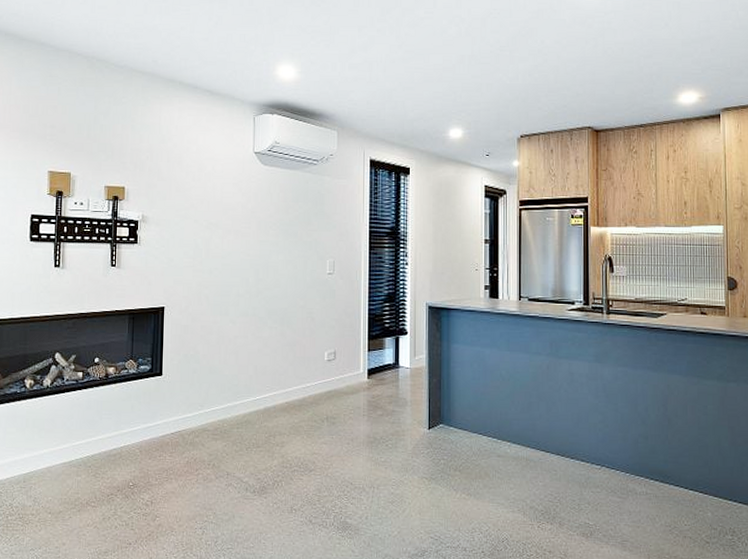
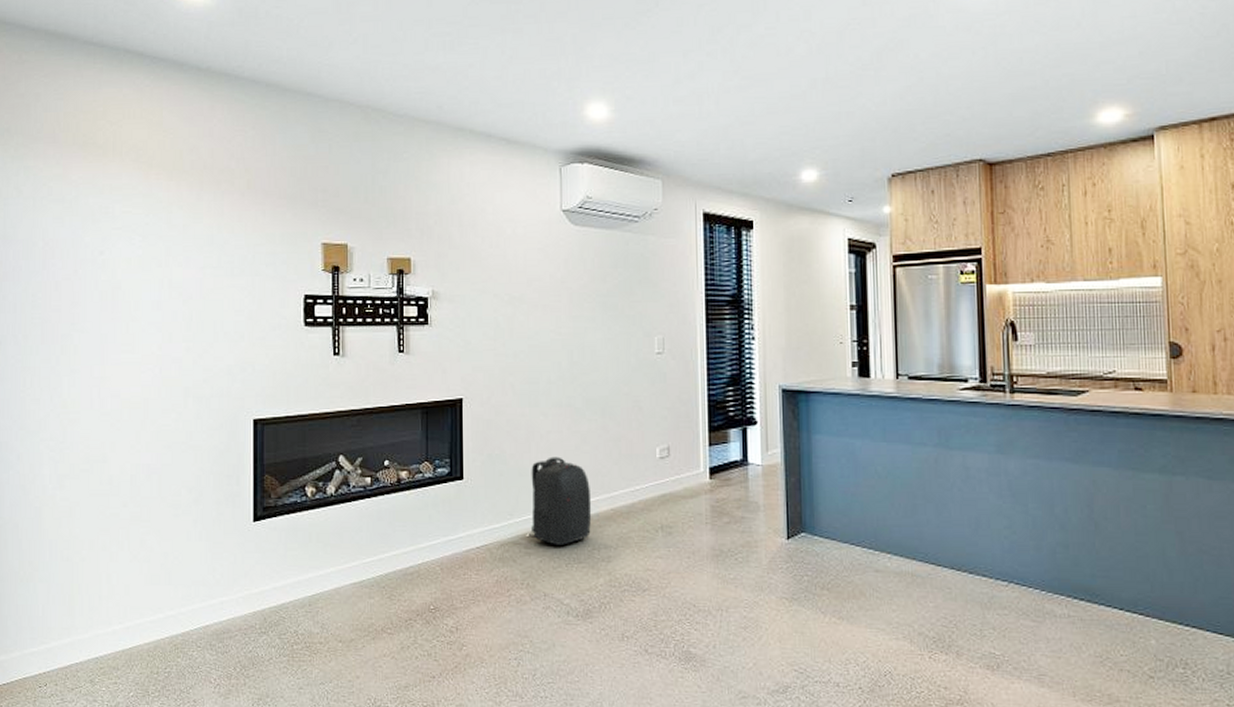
backpack: none [216,357,270,432] -> present [529,457,592,545]

